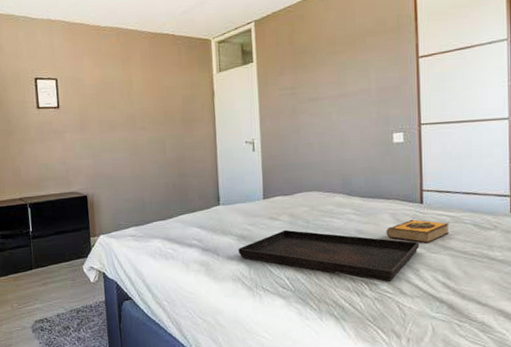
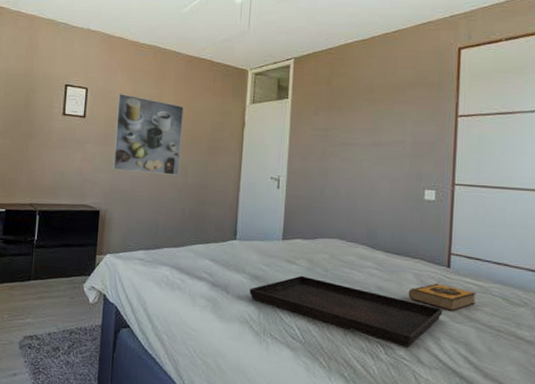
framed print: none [88,79,158,156] -> present [113,93,184,176]

